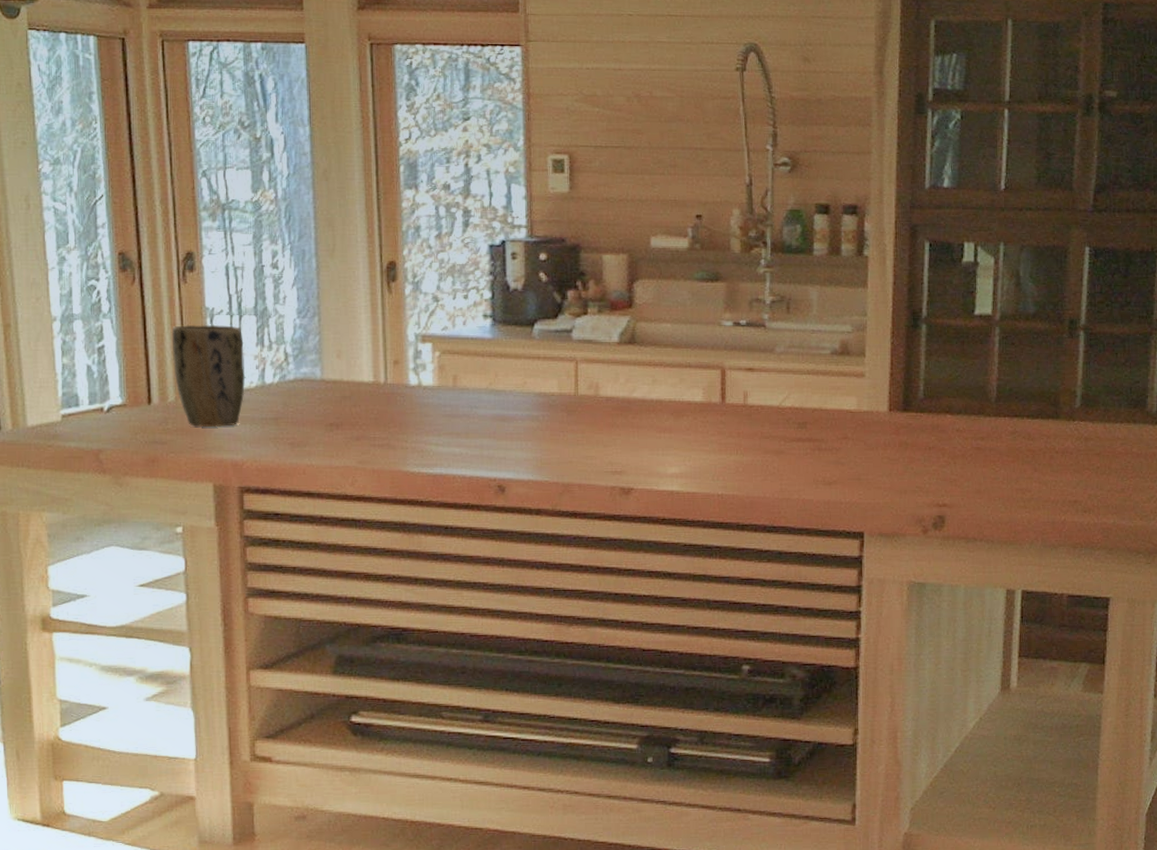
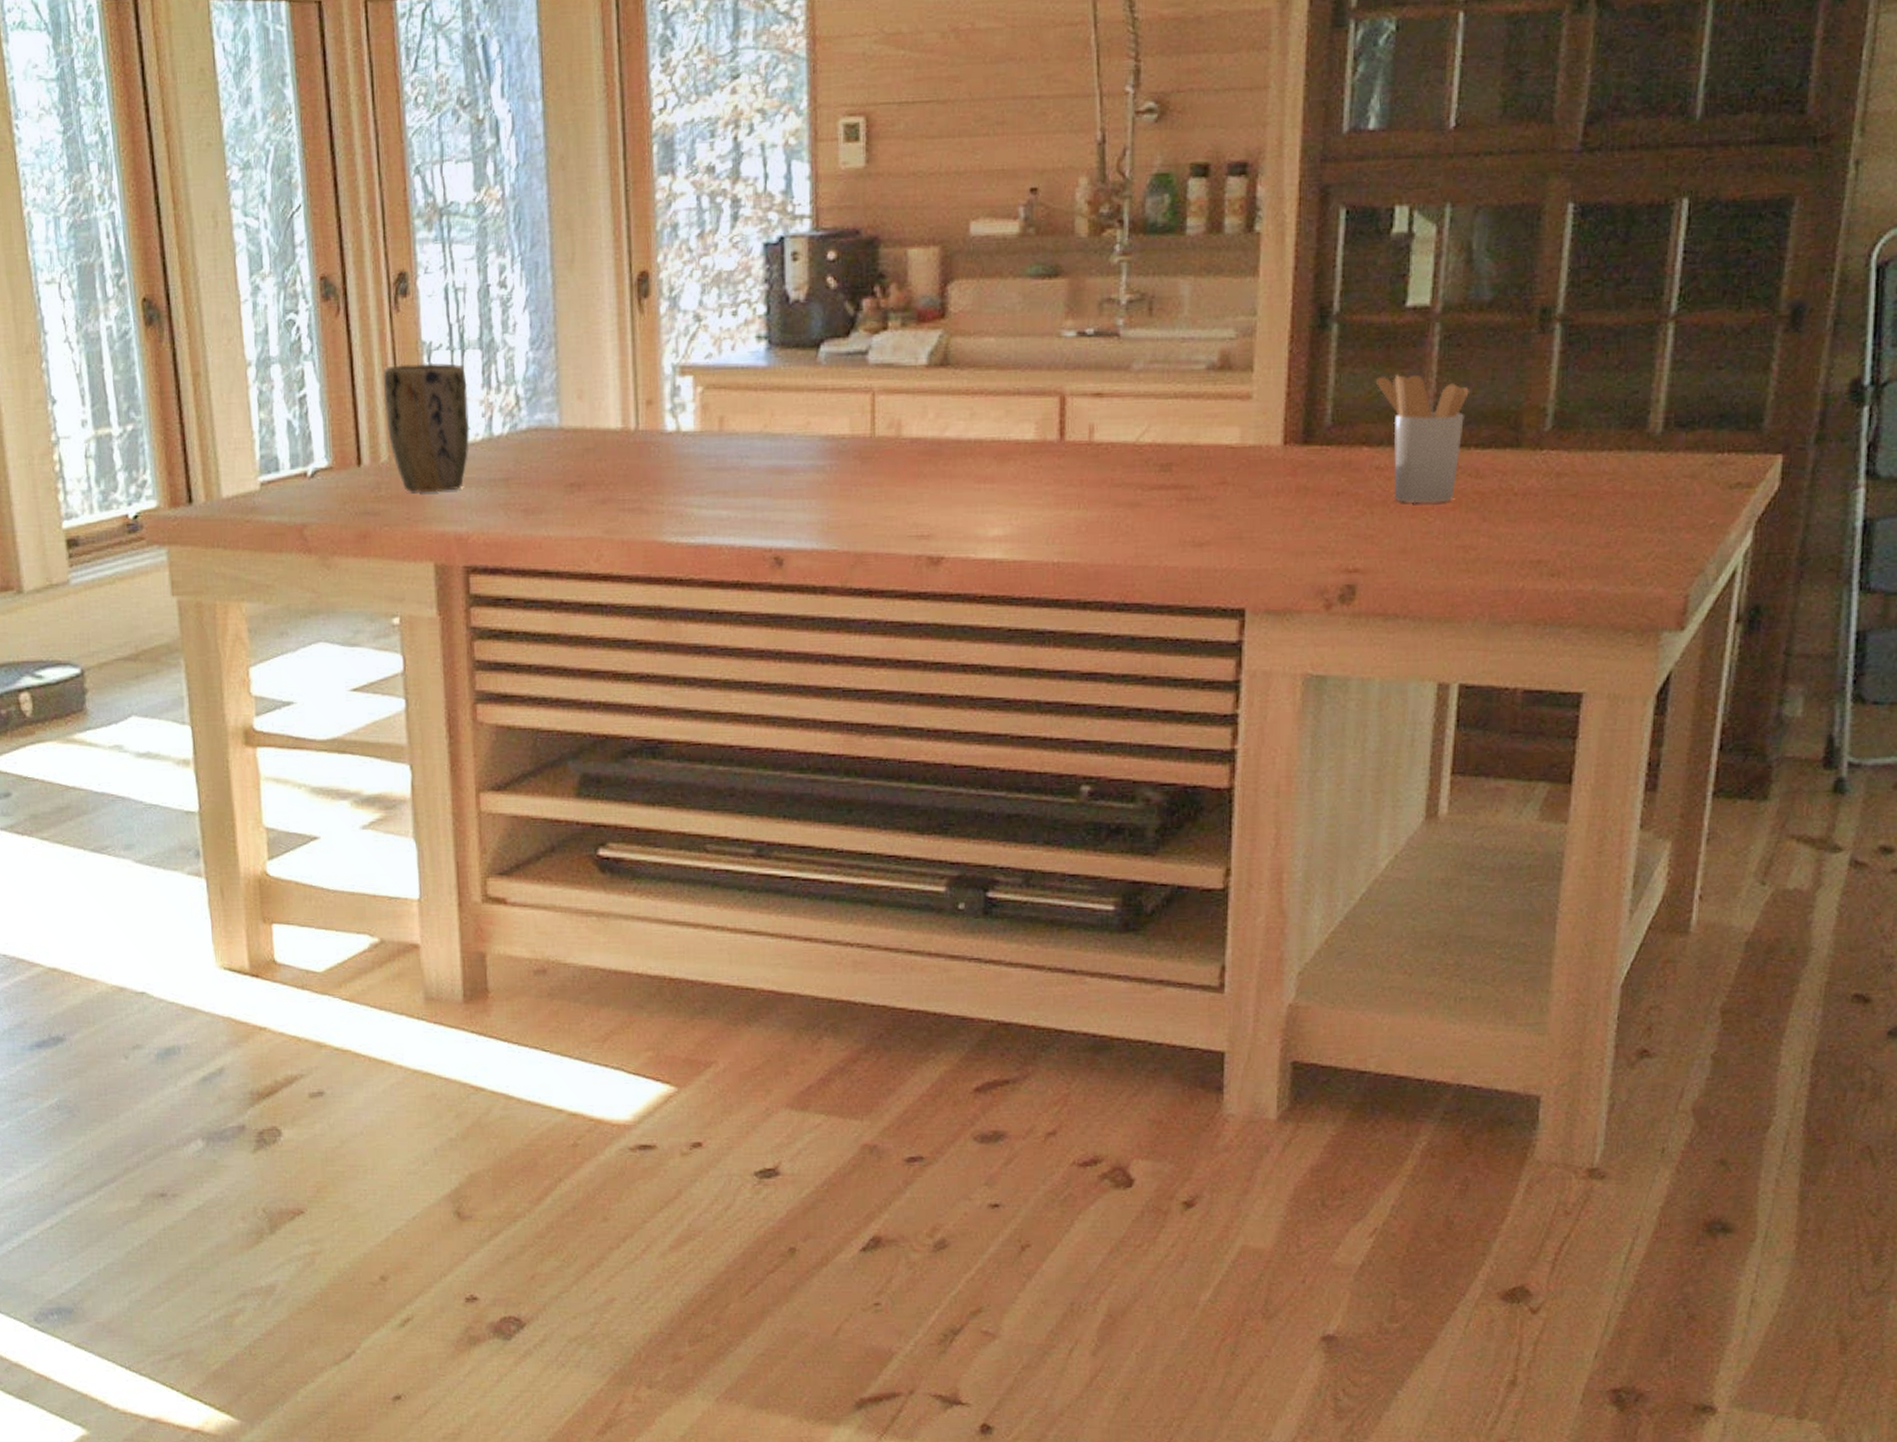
utensil holder: none [955,362,1021,457] -> present [1376,373,1469,504]

